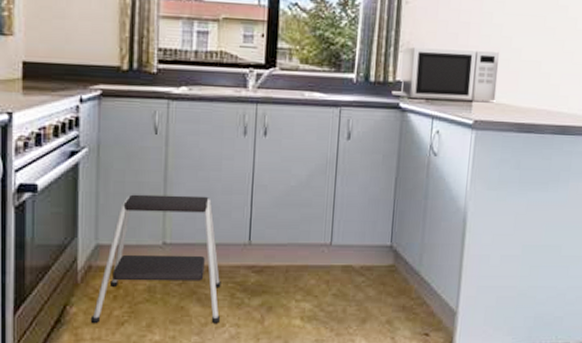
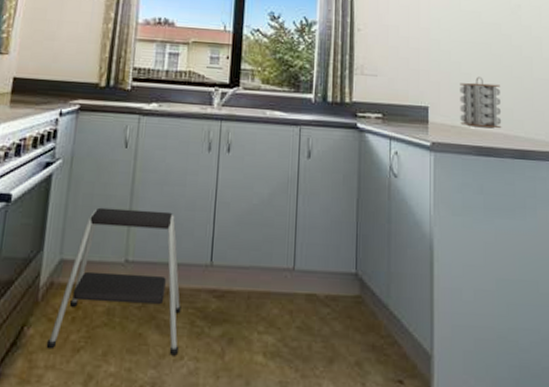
microwave: present [391,47,499,102] -> none [349,70,451,124]
spice rack: none [505,51,550,106] -> present [460,76,502,129]

